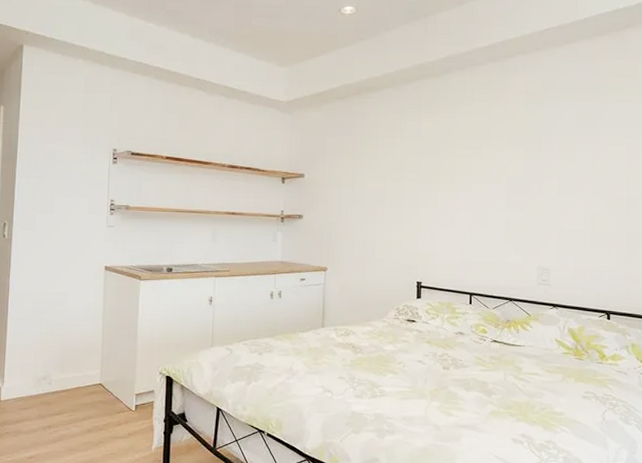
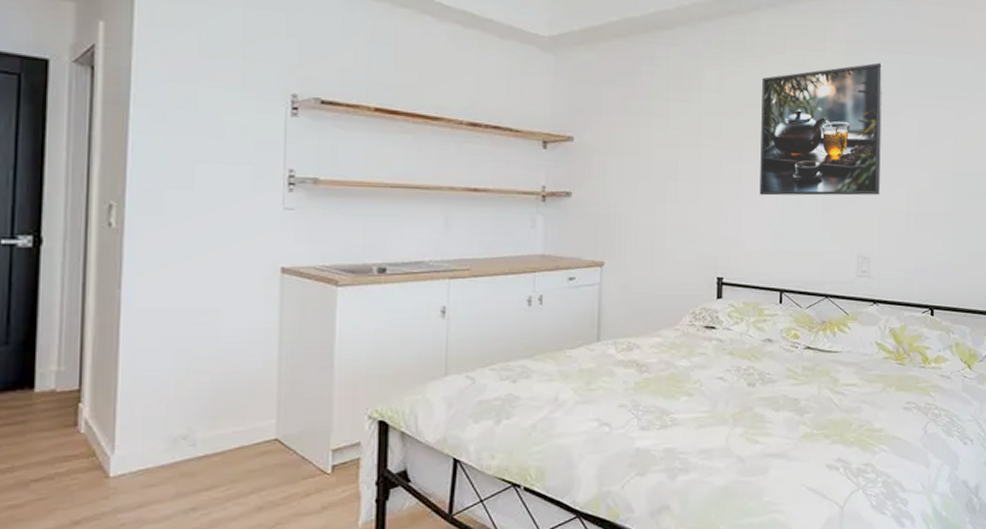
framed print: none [452,109,559,218] -> present [759,62,883,196]

